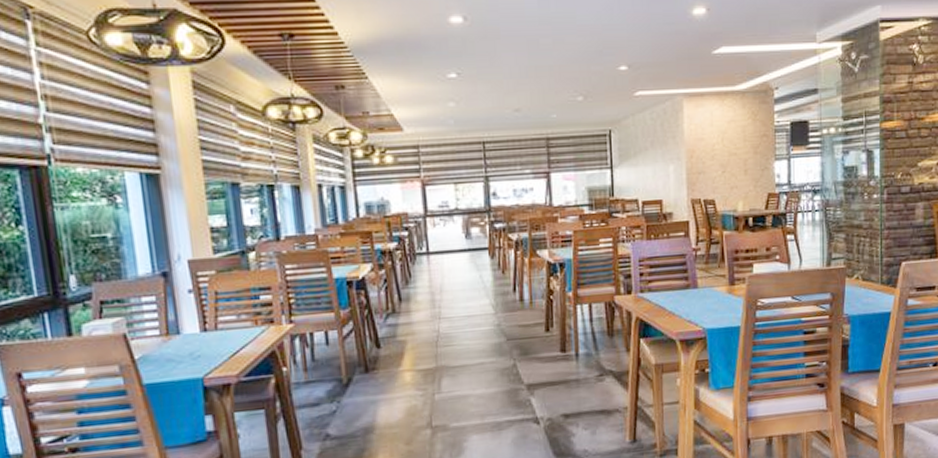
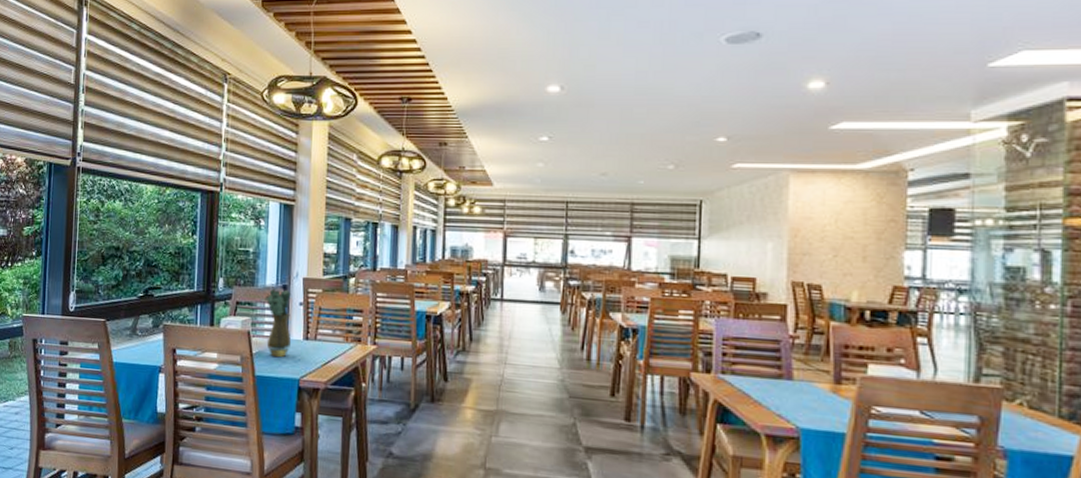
vase: none [139,274,186,359] -> present [265,285,292,358]

